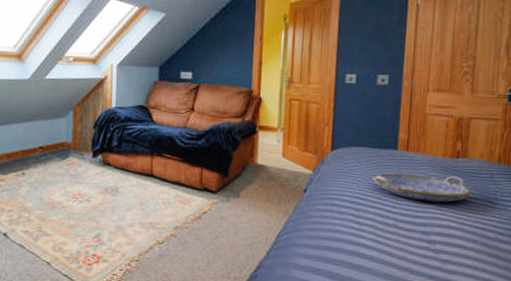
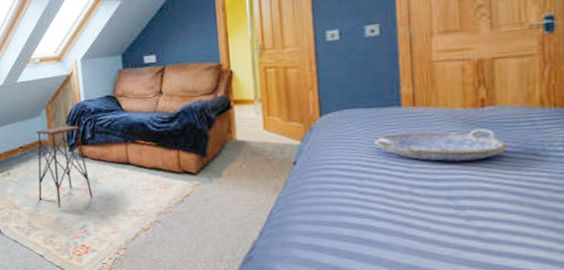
side table: none [53,130,112,215] -> present [36,125,93,208]

